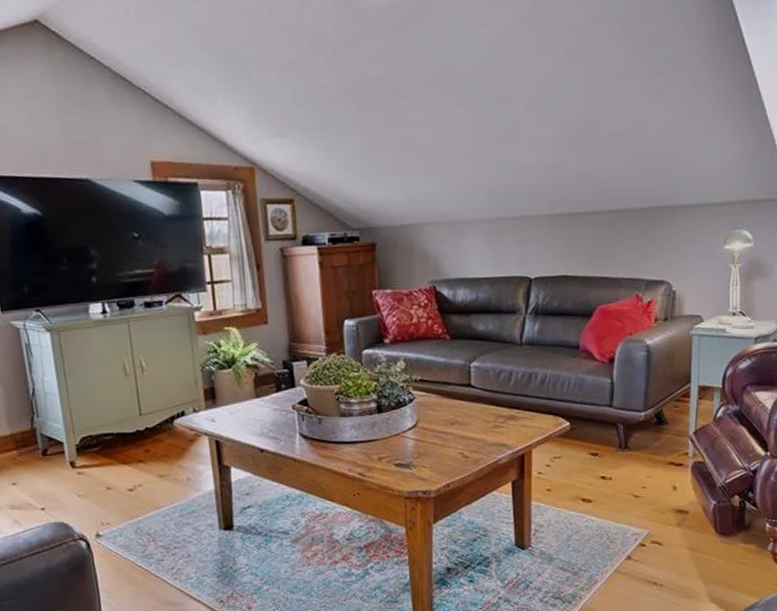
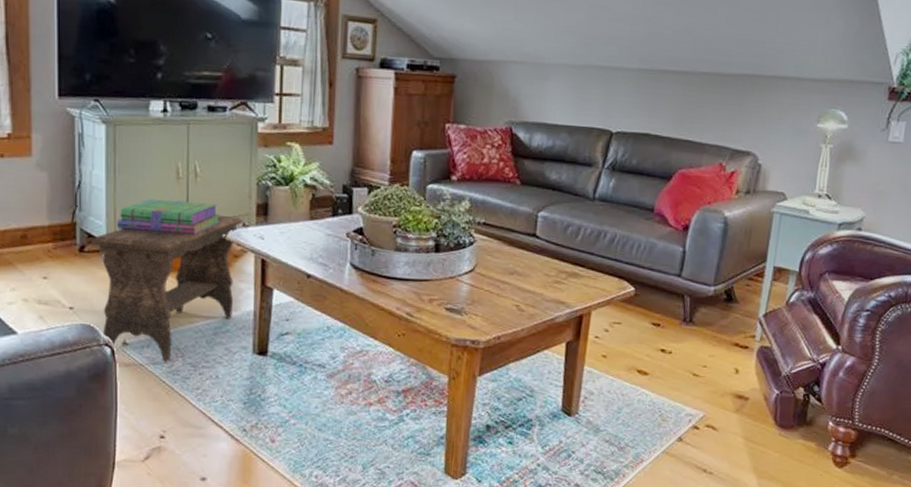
footstool: none [51,403,195,548] -> present [90,215,243,362]
stack of books: none [74,394,171,430] -> present [117,198,219,235]

